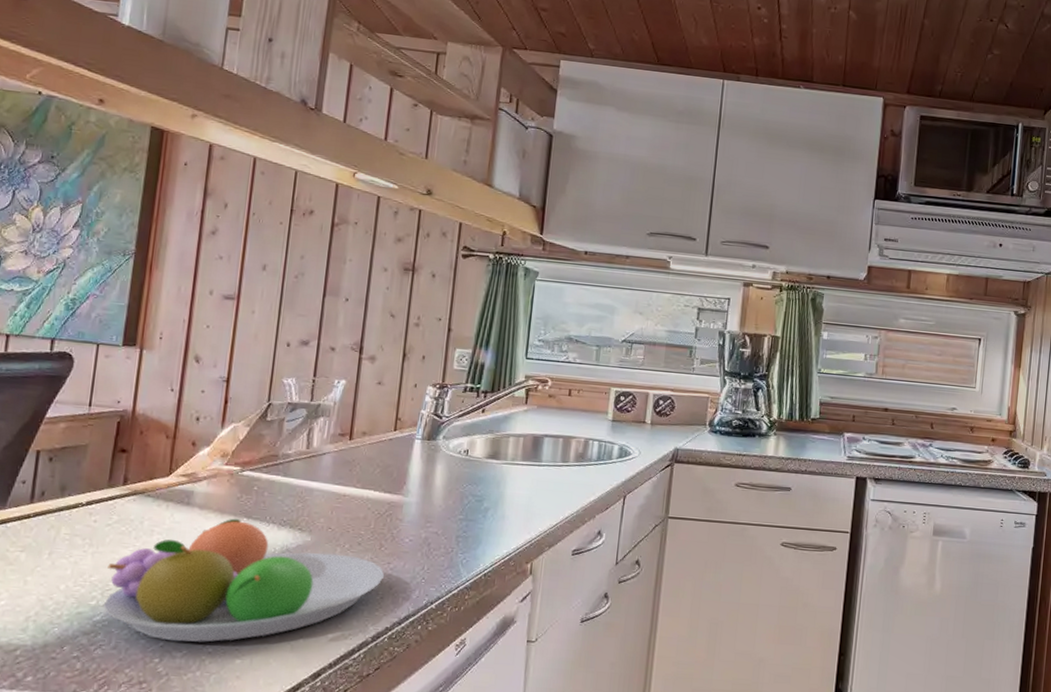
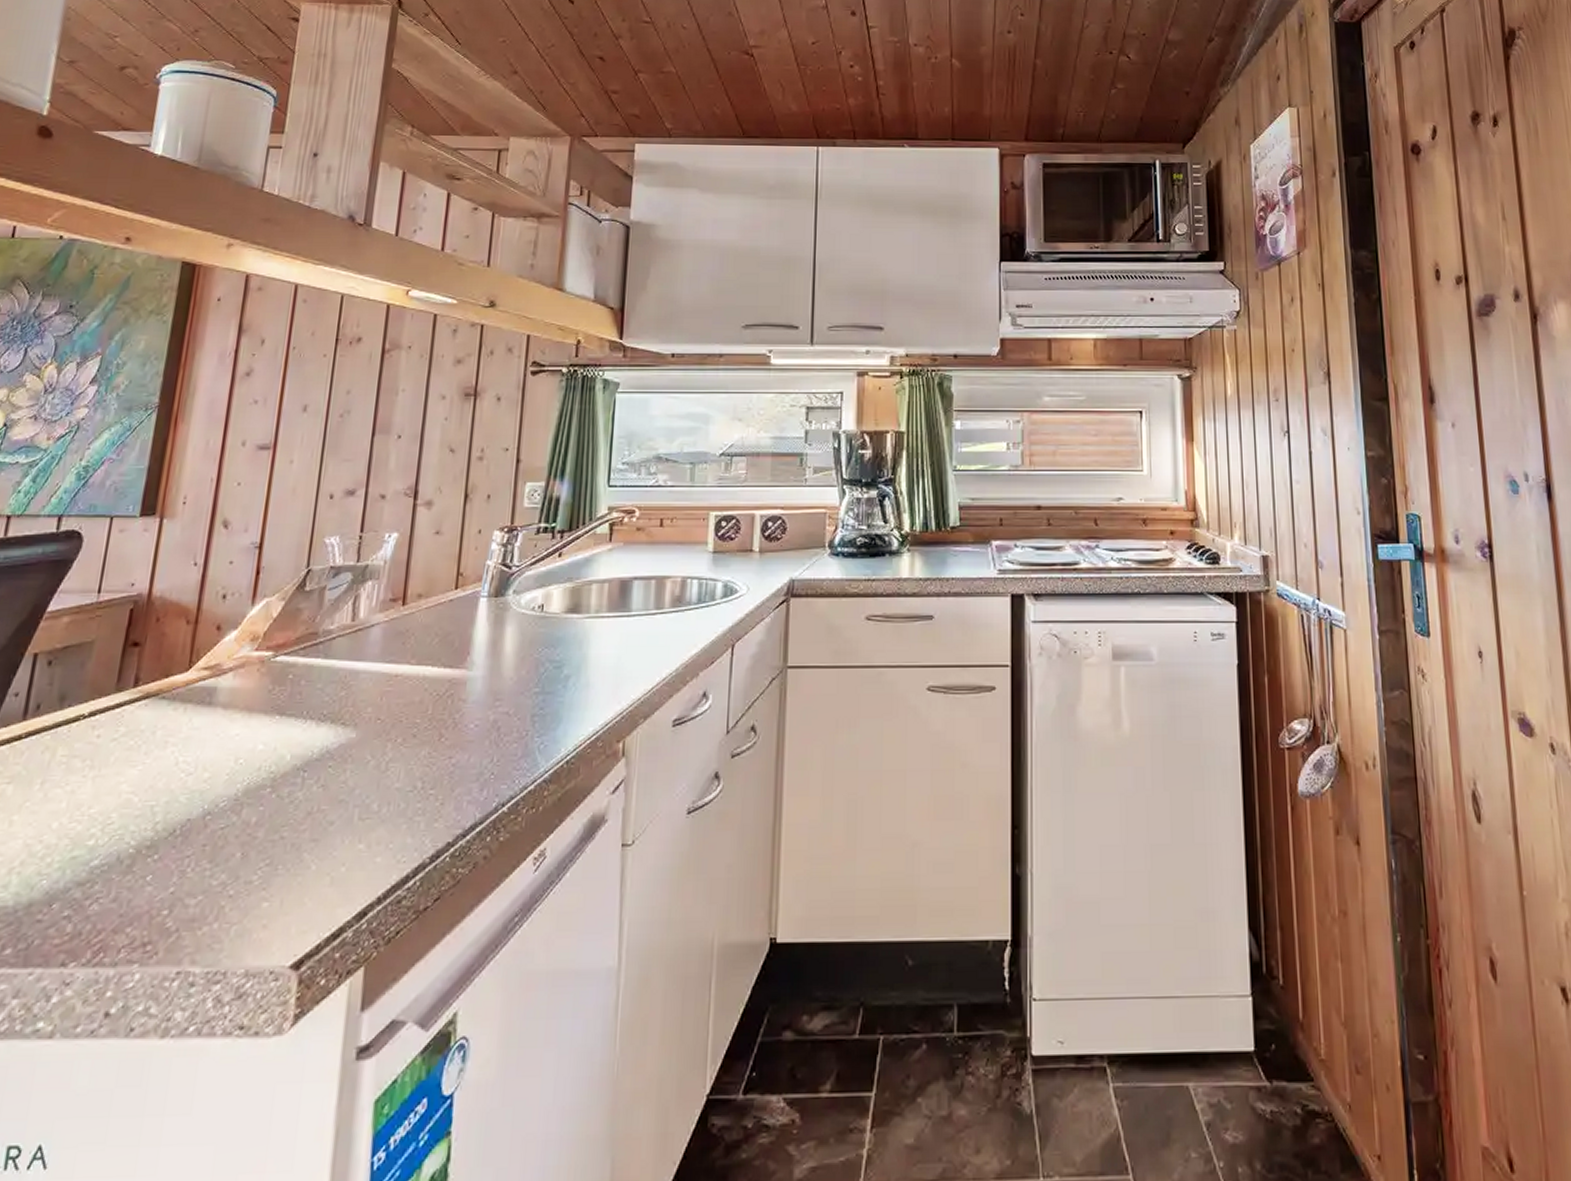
fruit bowl: present [103,518,385,642] -> none [102,717,446,885]

